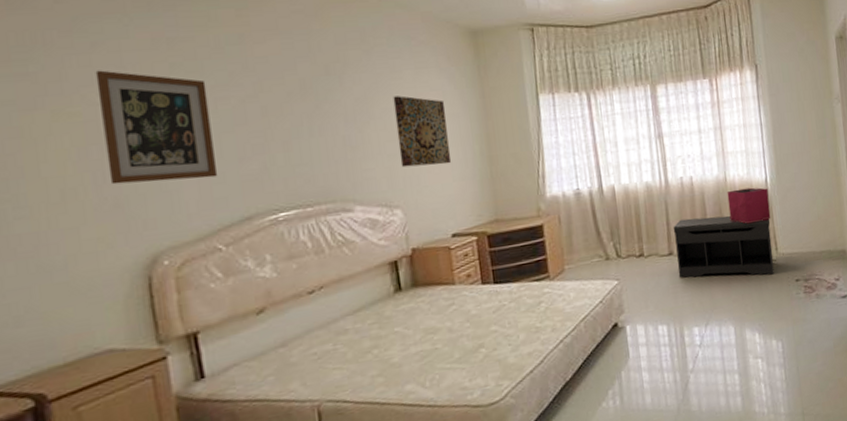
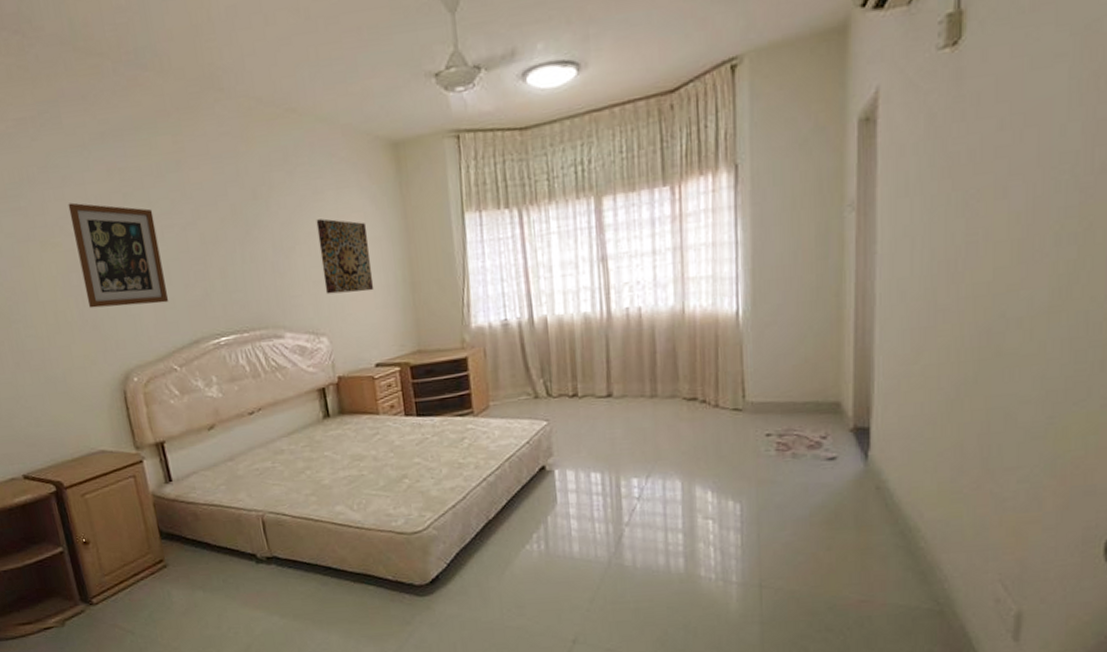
bench: present [673,215,774,278] -> none [613,354,739,427]
storage bin: present [727,187,771,224] -> none [684,321,740,365]

